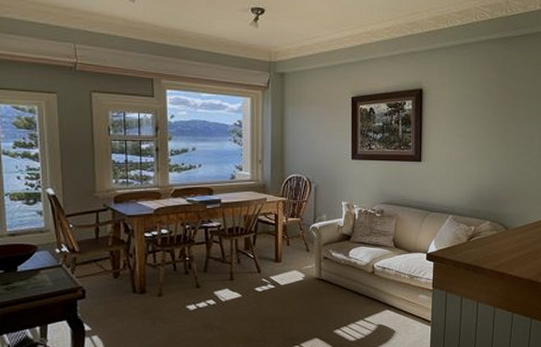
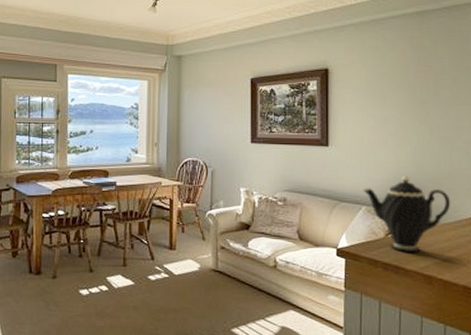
teapot: none [449,187,521,254] -> present [361,176,451,252]

